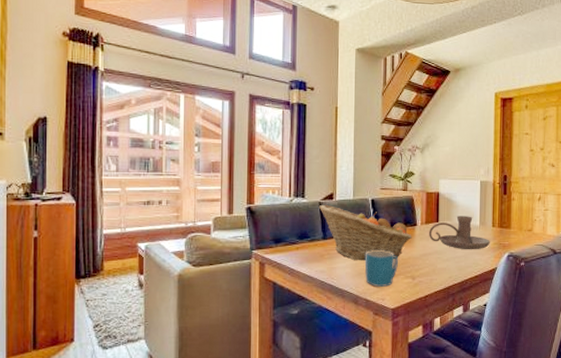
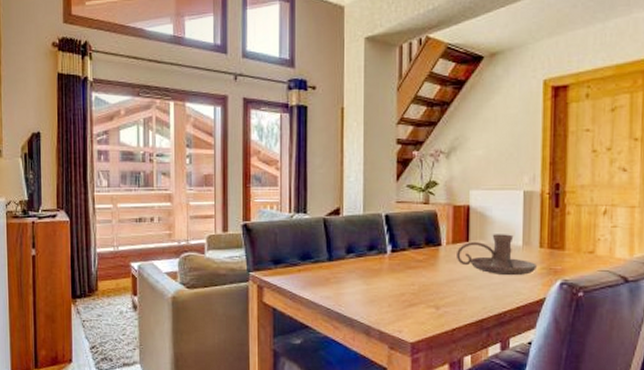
fruit basket: present [318,204,412,261] -> none [323,220,435,286]
mug: present [365,250,398,287] -> none [379,274,418,317]

